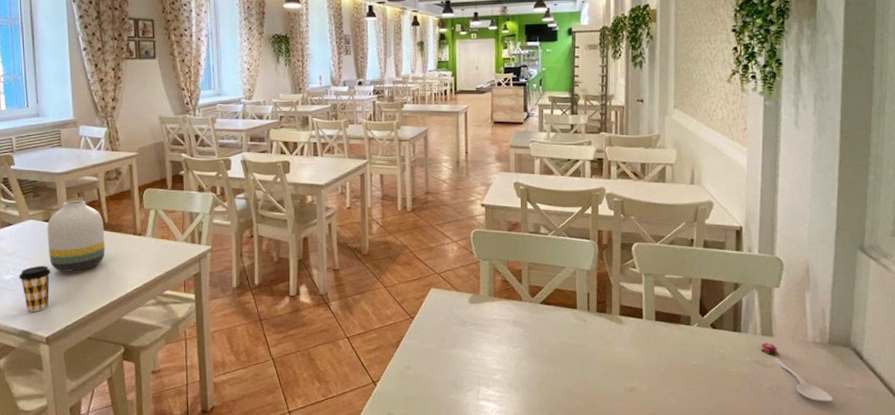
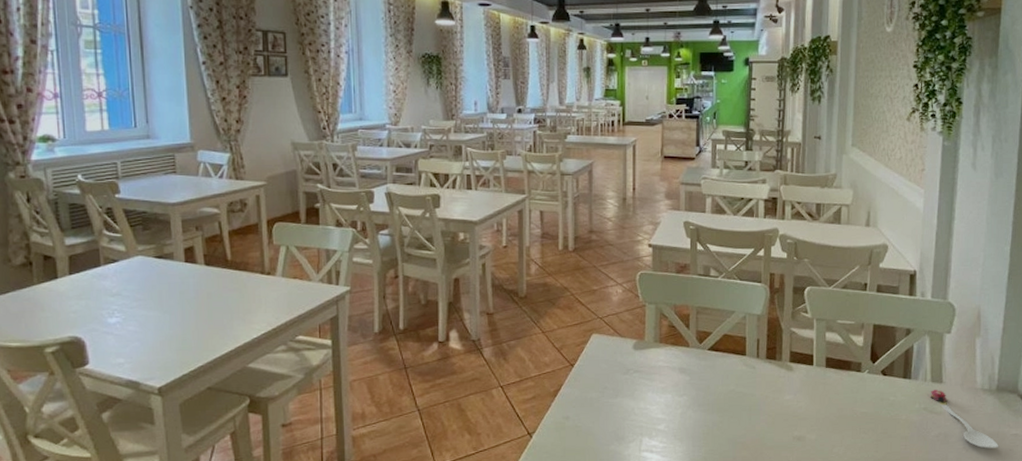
coffee cup: present [19,266,51,312] -> none [125,308,164,359]
vase: present [47,200,106,272] -> none [159,234,228,315]

